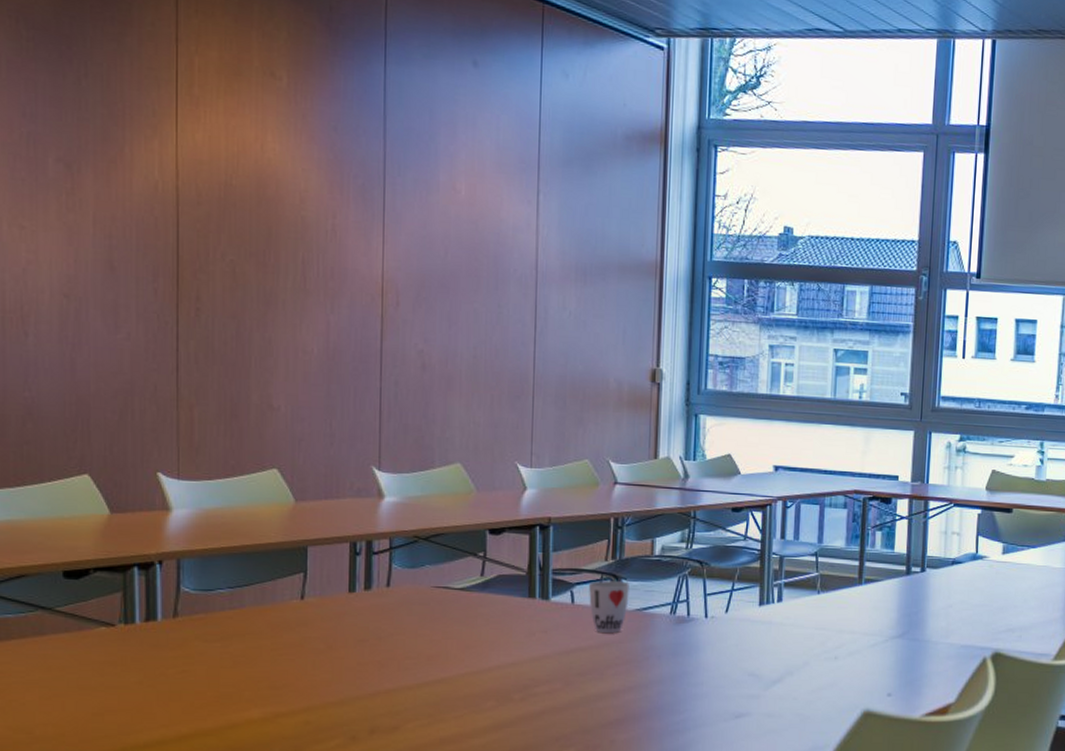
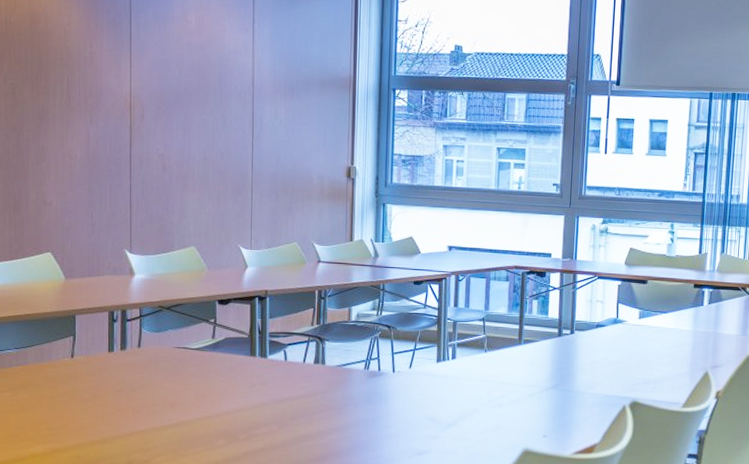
cup: present [589,580,629,633] -> none [299,342,331,385]

